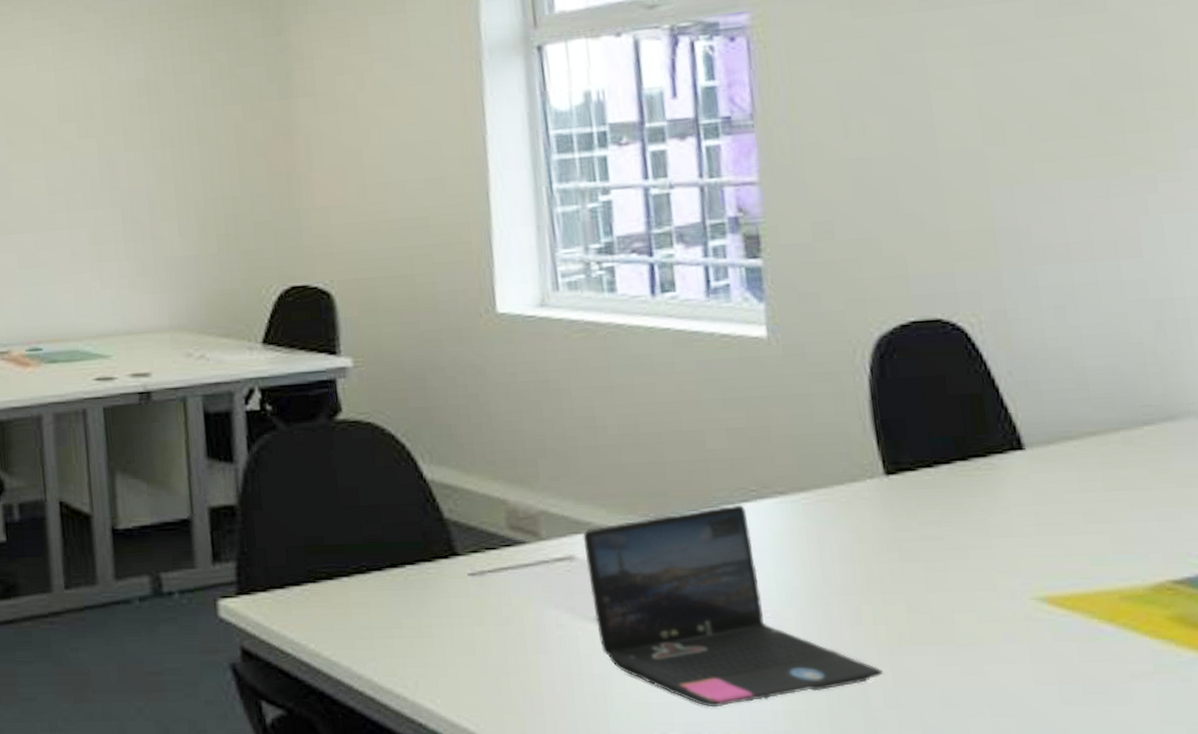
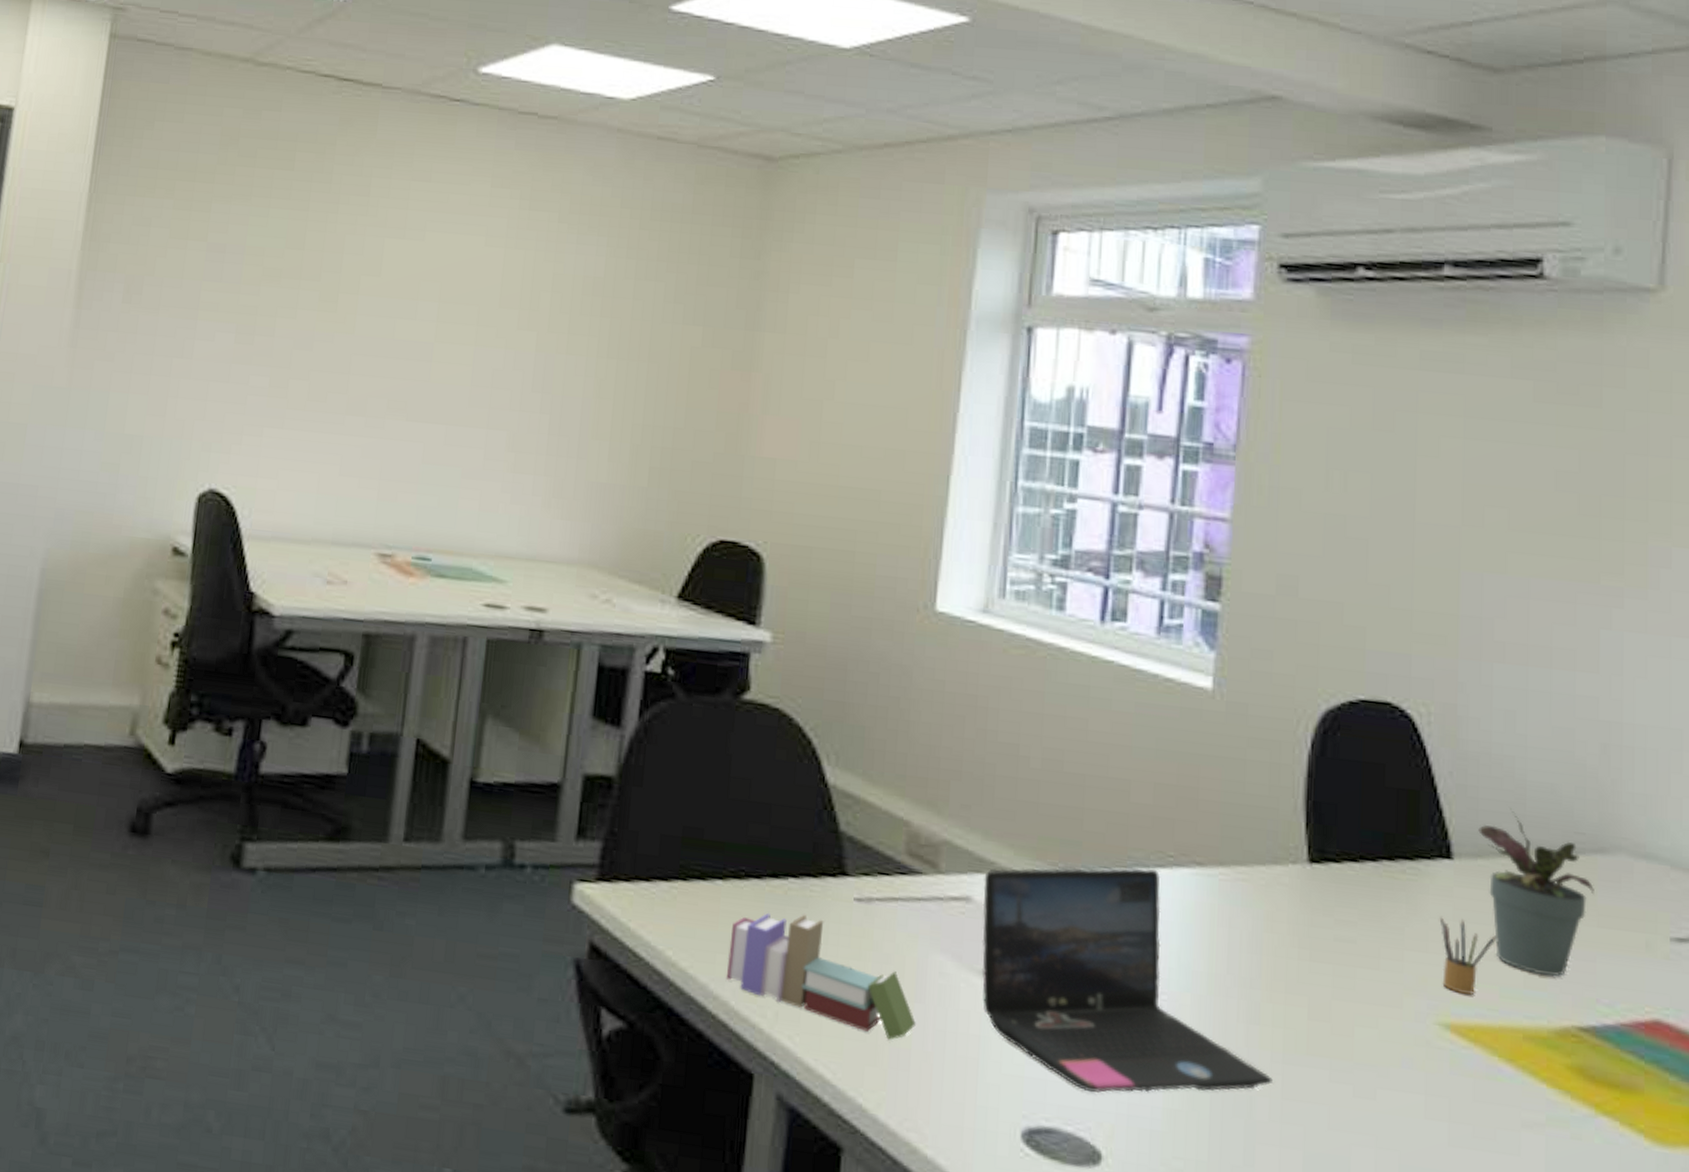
book: none [363,594,543,690] -> present [725,913,916,1040]
pencil box: none [1020,501,1080,568] -> present [1439,916,1497,995]
potted plant: none [1045,394,1170,540] -> present [1478,808,1594,977]

